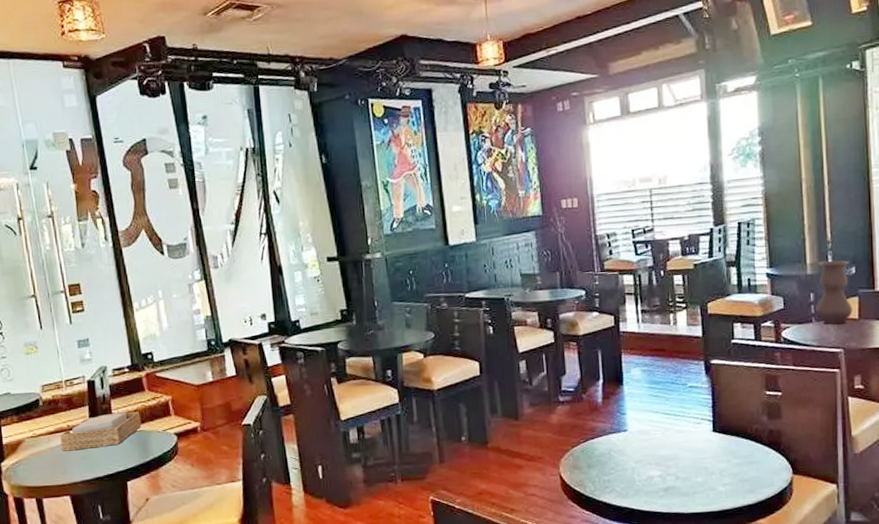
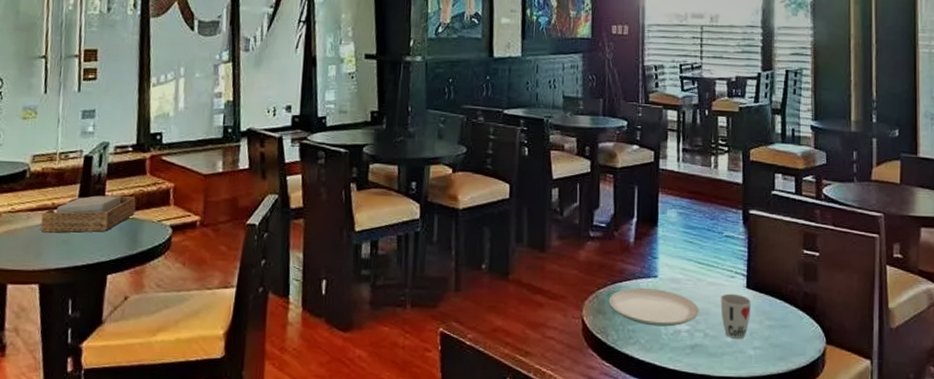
plate: none [583,441,669,475] -> present [608,288,699,327]
cup: none [689,438,719,479] -> present [720,293,751,340]
vase: present [816,260,853,325] -> none [858,119,895,188]

